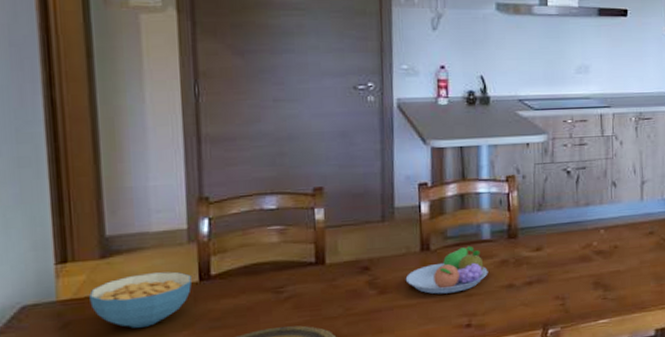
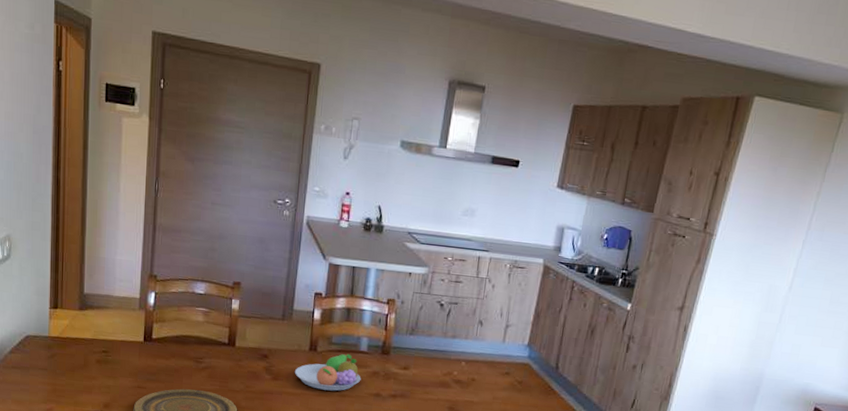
cereal bowl: present [89,271,192,328] -> none [70,327,139,369]

